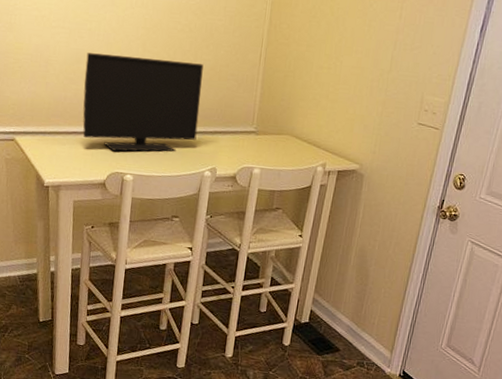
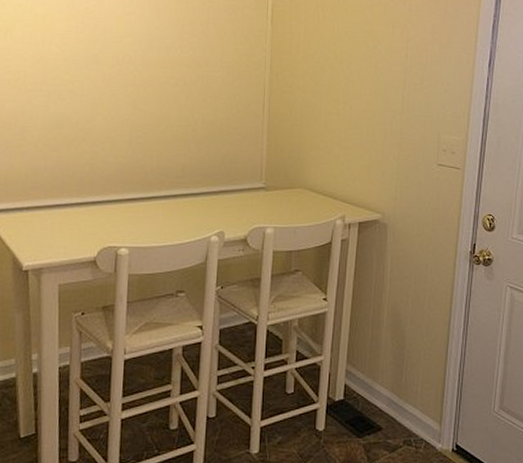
monitor: present [83,53,204,152] -> none [66,116,202,223]

